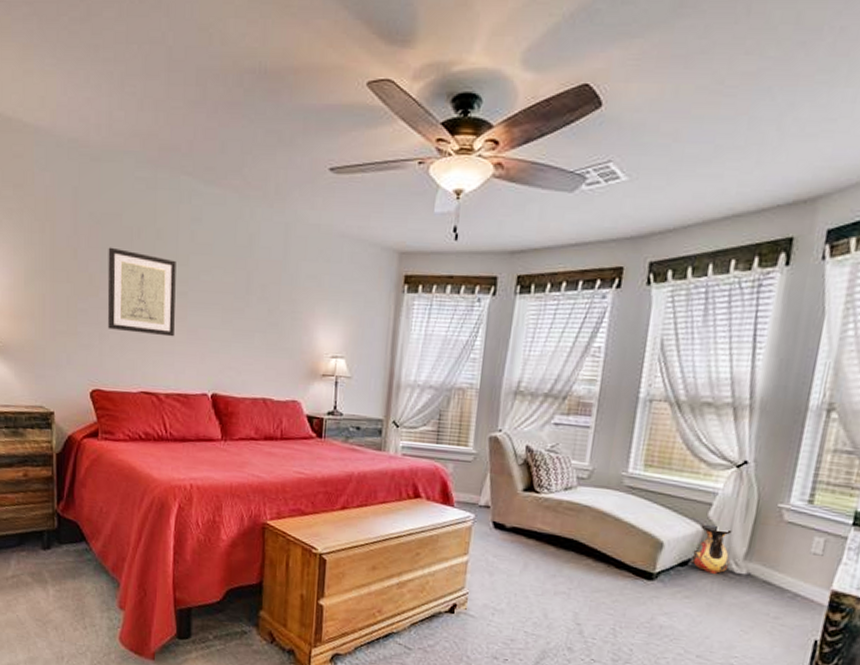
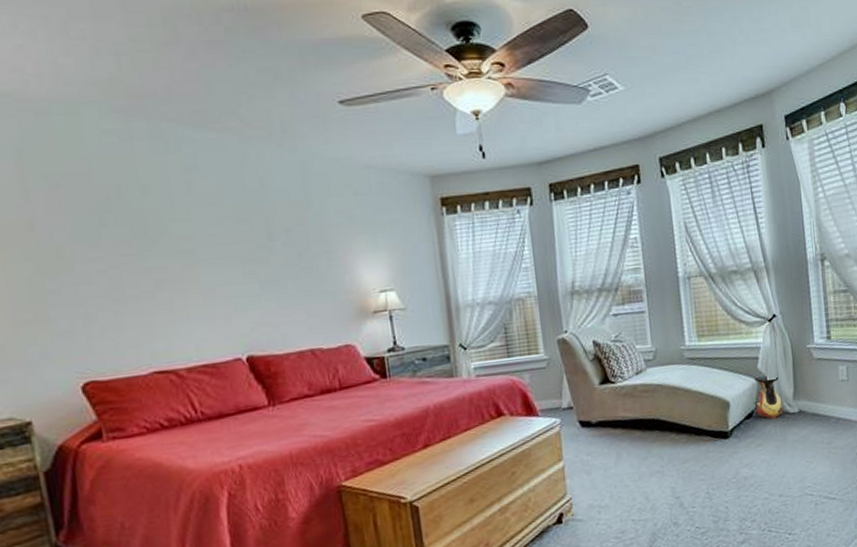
wall art: present [107,247,176,337] -> none [78,211,186,307]

